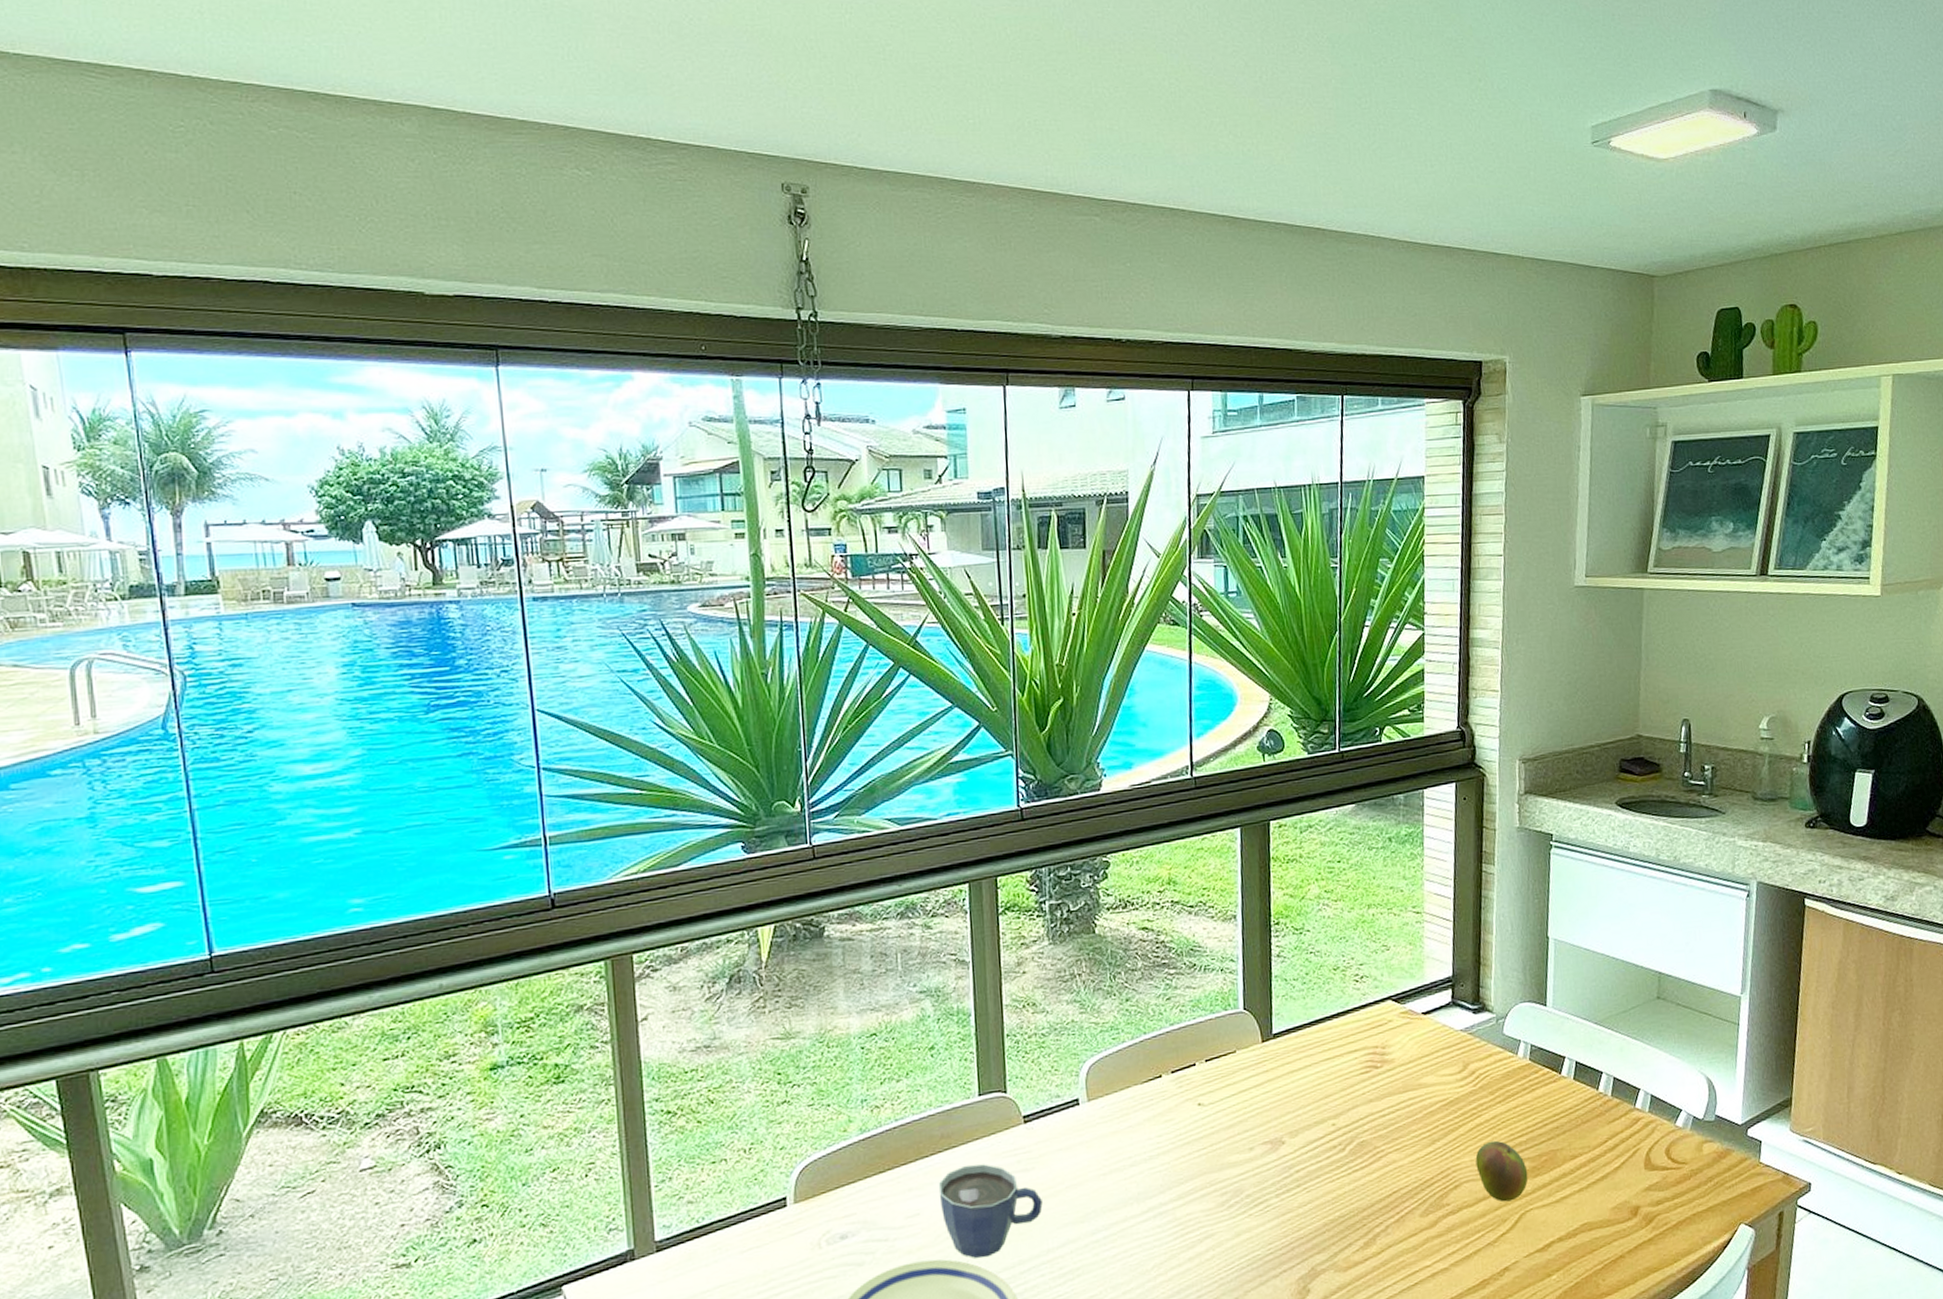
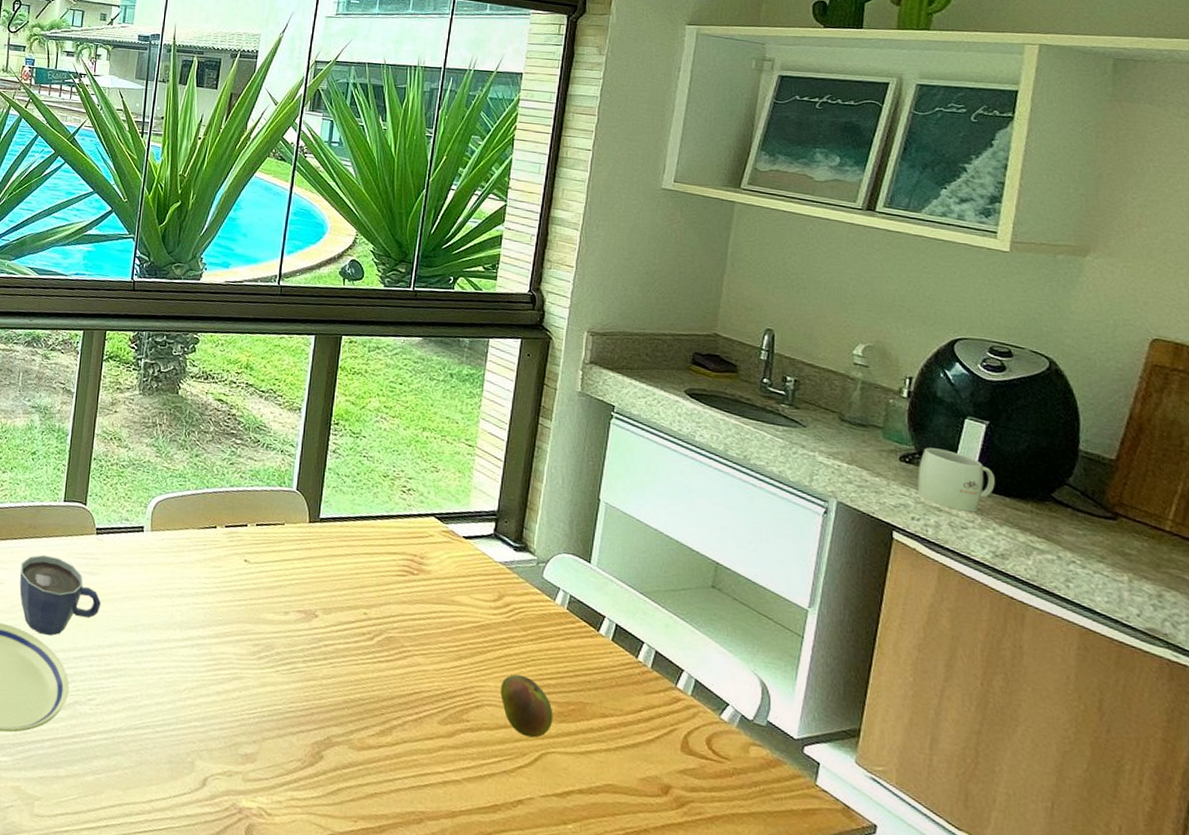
mug: none [1820,806,1883,864] -> present [917,447,995,513]

